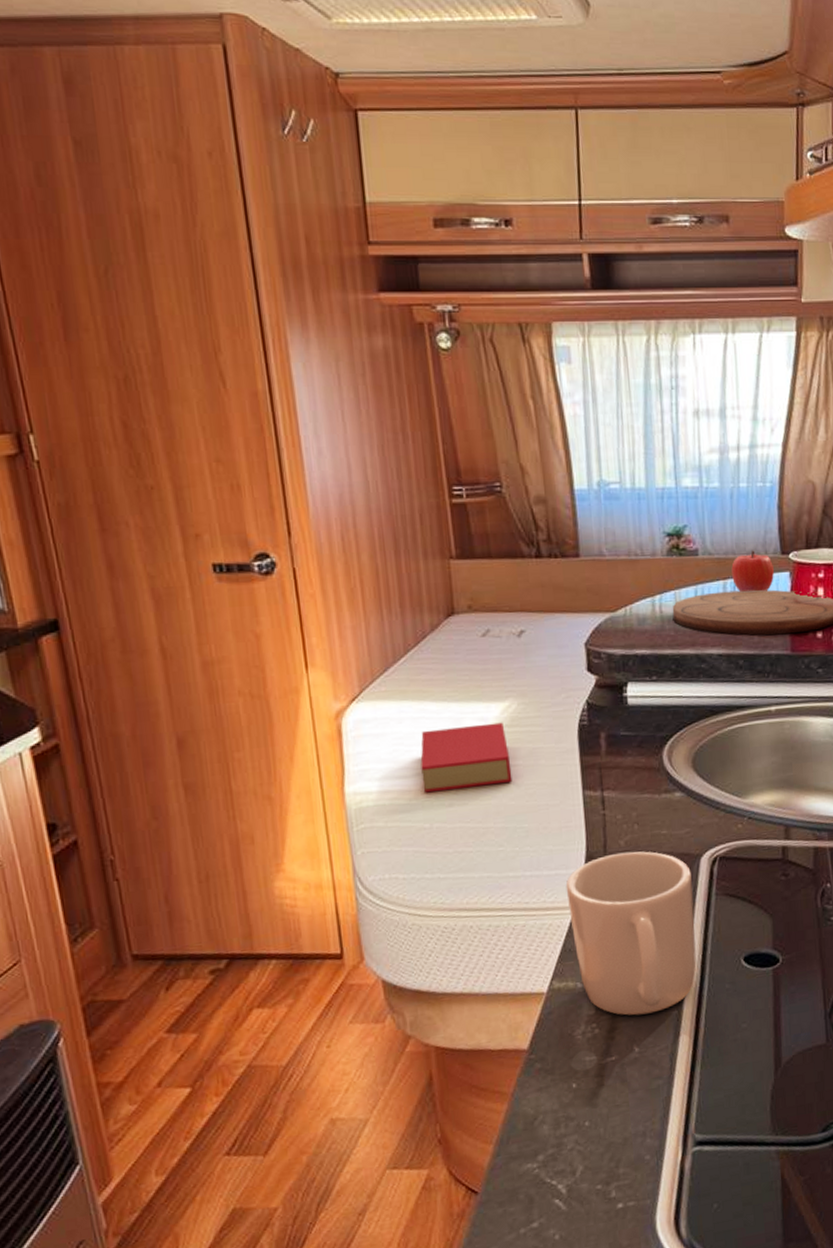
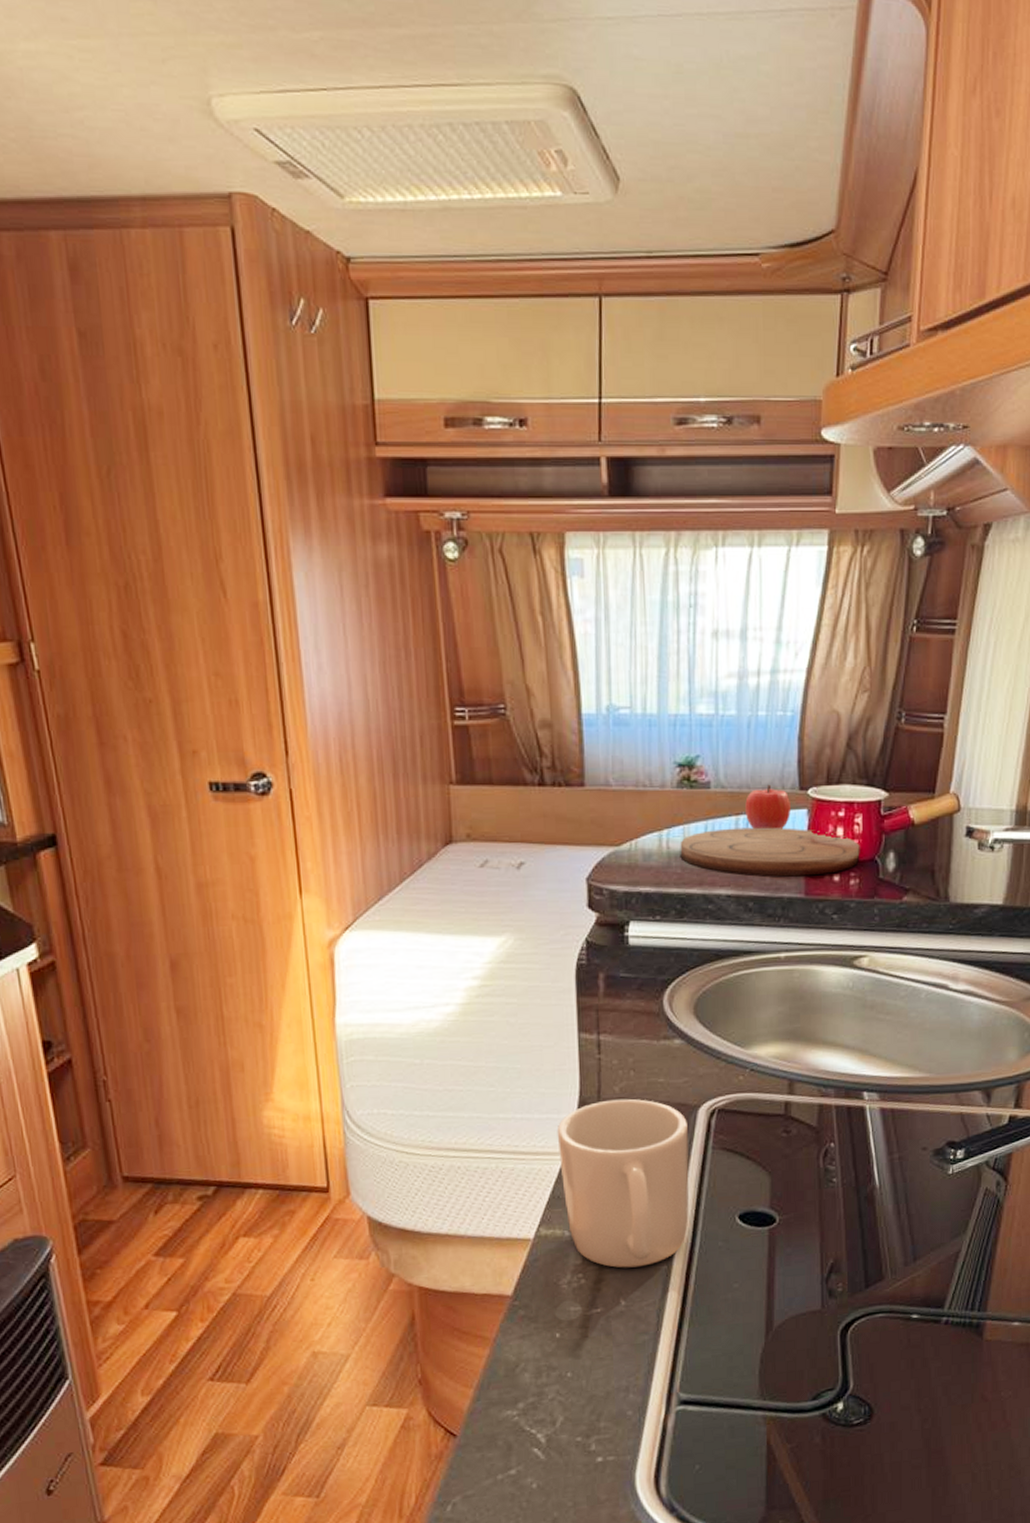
book: present [420,722,513,793] -> none [413,958,506,1028]

